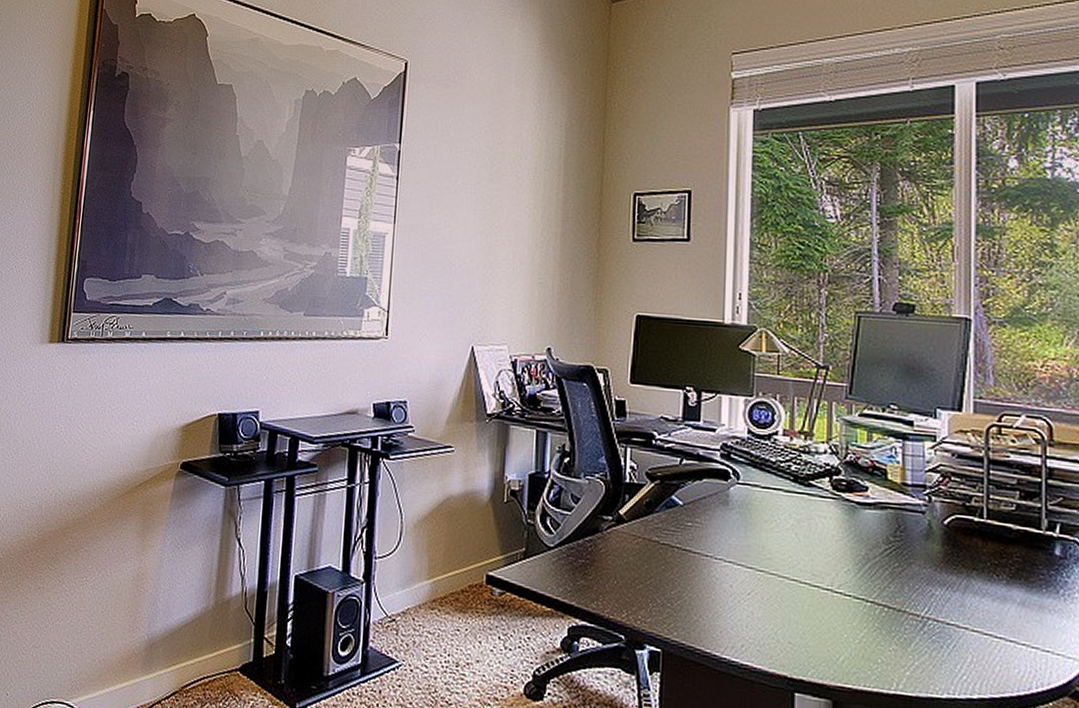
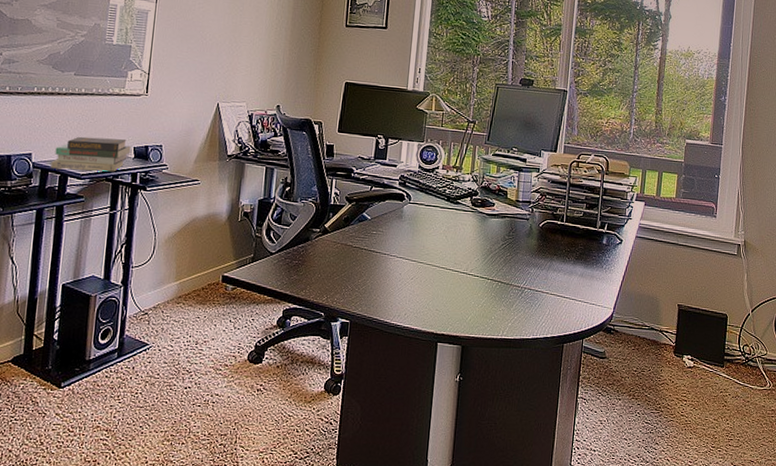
books: none [279,390,370,435] -> present [50,136,131,172]

